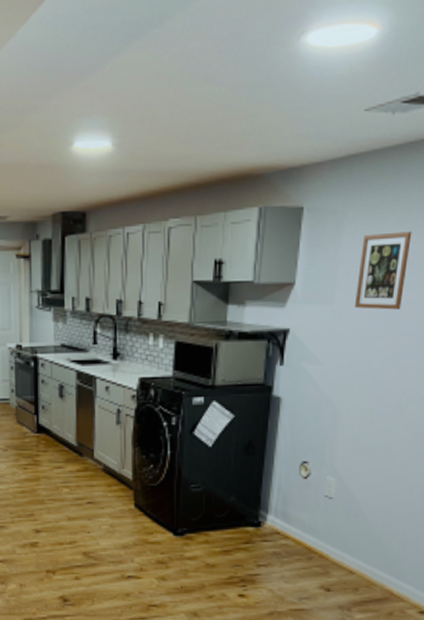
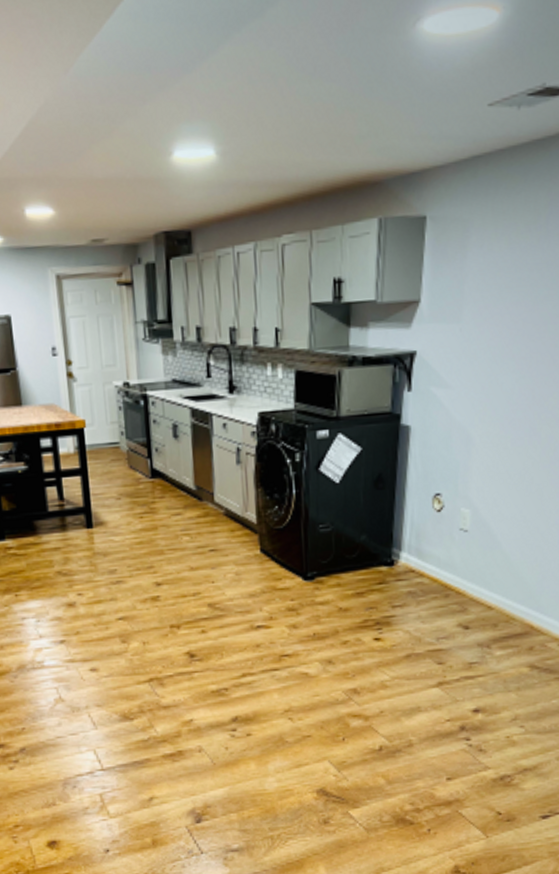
picture frame: present [354,231,412,310] -> none [484,238,542,326]

